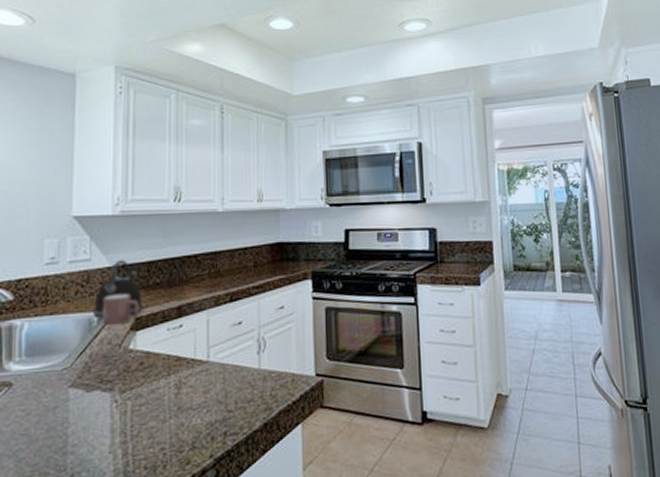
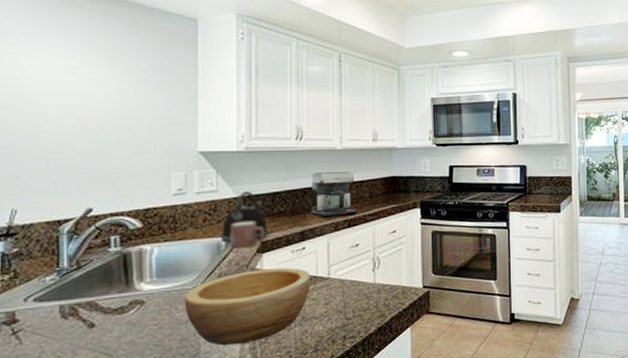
bowl: none [53,348,188,439] -> present [184,267,311,346]
coffee maker: none [190,237,240,292] -> present [311,172,357,219]

